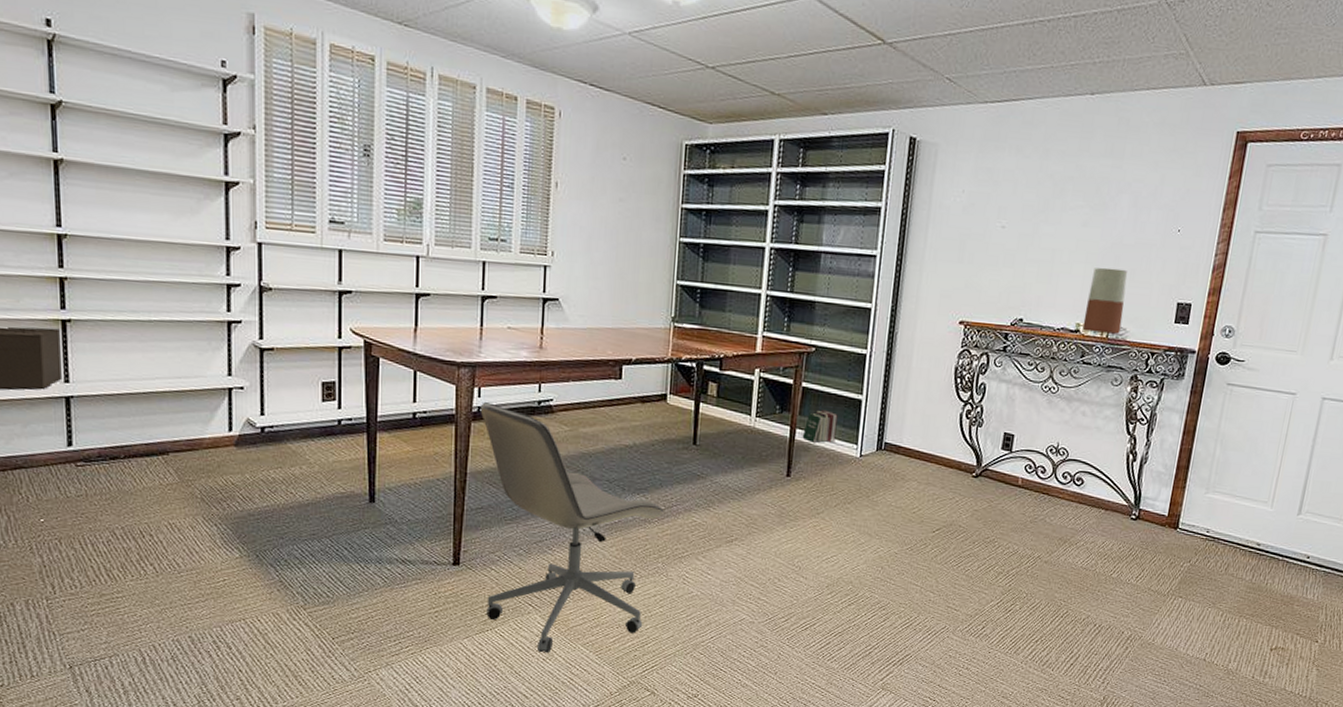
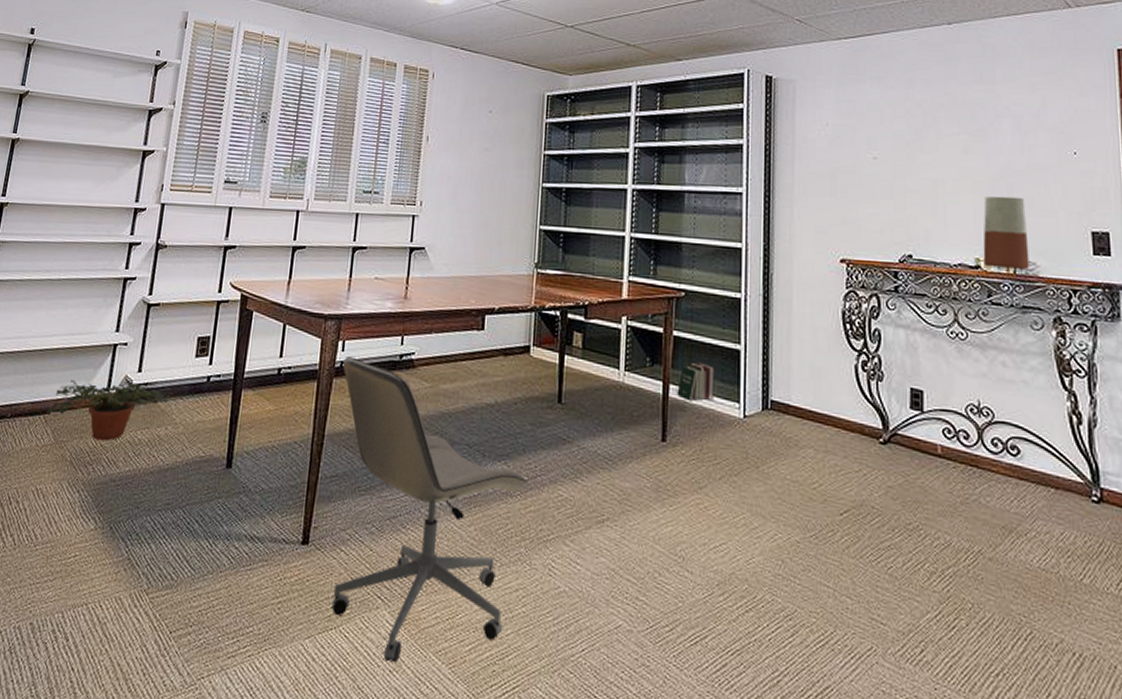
potted plant: none [164,423,299,480] -> present [46,380,168,441]

